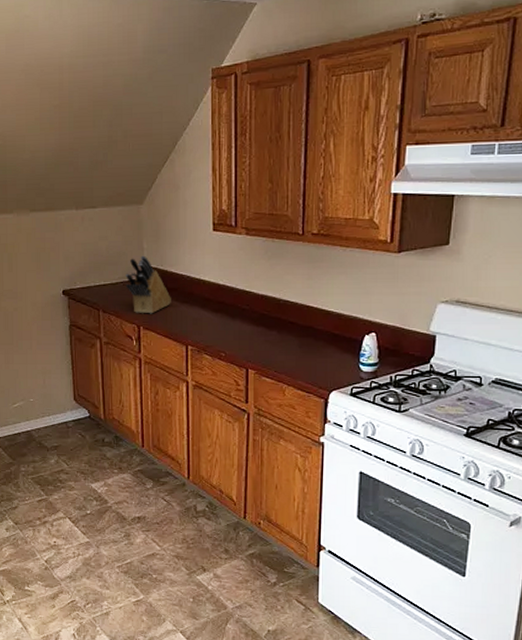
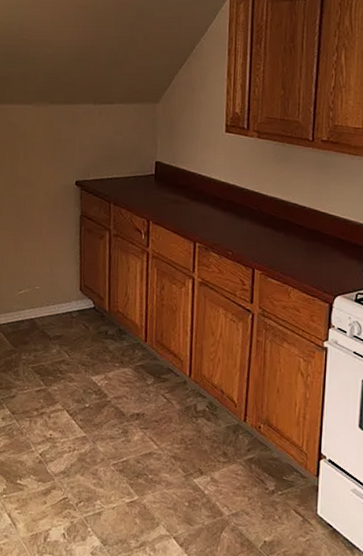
knife block: present [125,255,171,314] -> none [137,152,182,209]

